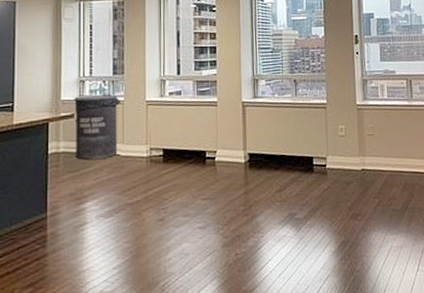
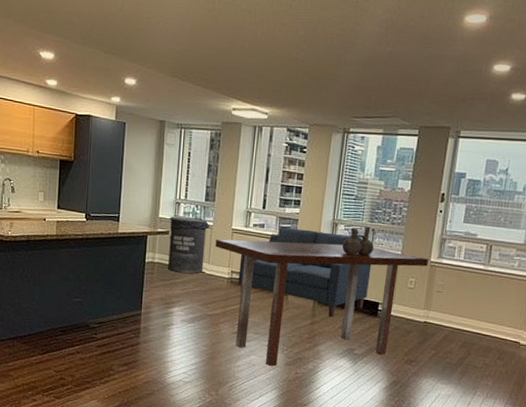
dining table: none [129,99,355,252] -> present [215,238,429,366]
sofa: none [158,89,300,182] -> present [238,226,372,318]
ceramic vessel: none [266,78,298,110] -> present [342,226,374,256]

